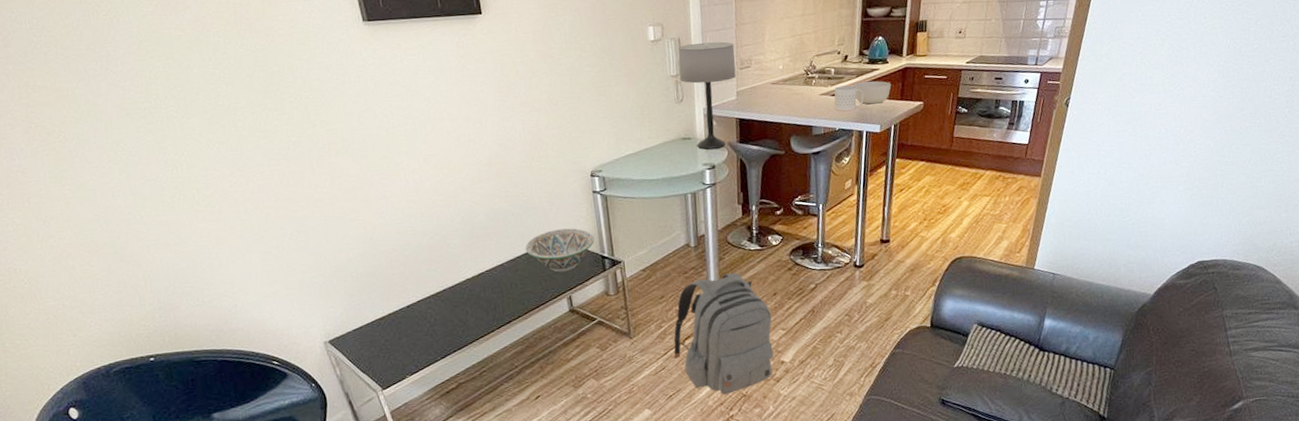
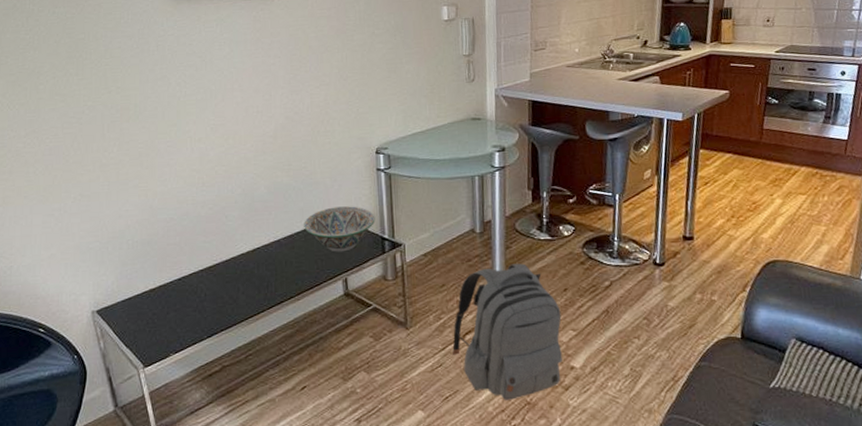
table lamp: present [678,42,736,150] -> none [471,23,530,131]
mug: present [834,85,864,112] -> none [632,71,665,98]
bowl: present [854,80,891,105] -> none [654,67,694,91]

